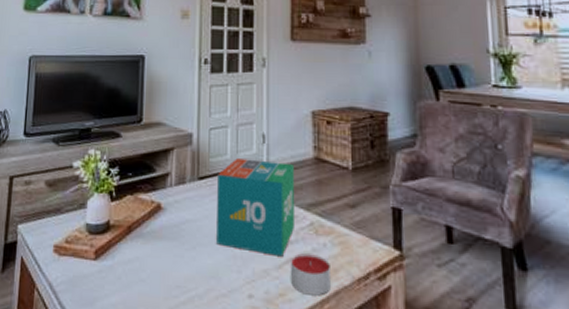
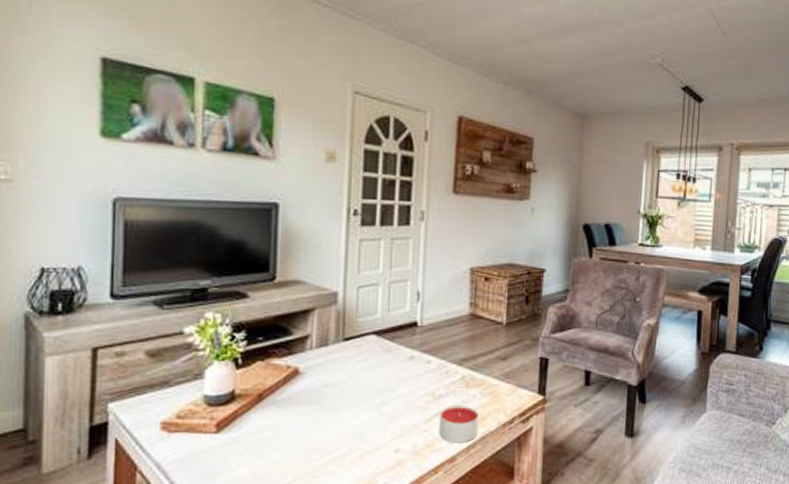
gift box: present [216,158,294,257] -> none [362,317,448,411]

